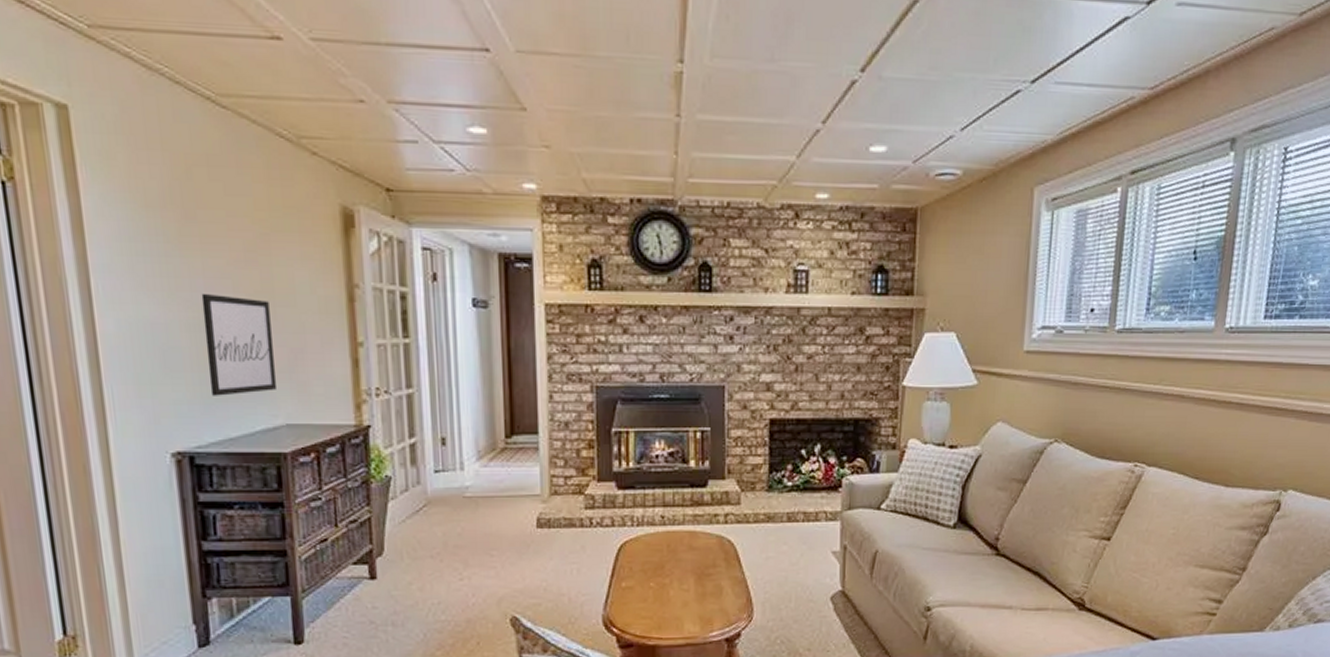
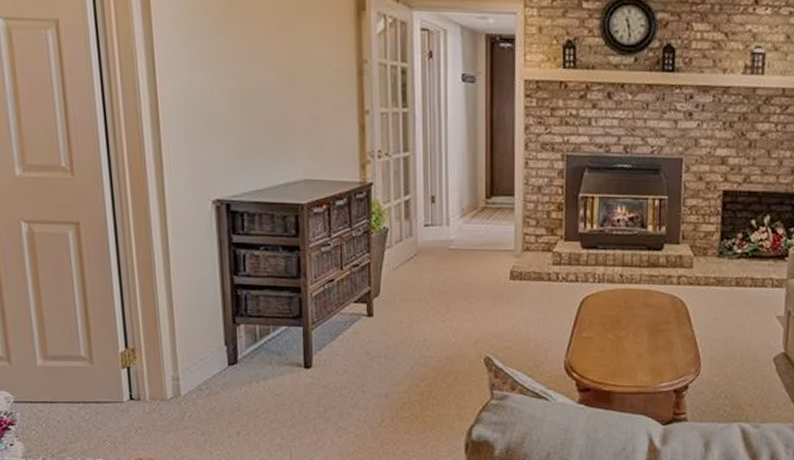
wall art: present [201,293,278,396] -> none [240,65,298,154]

